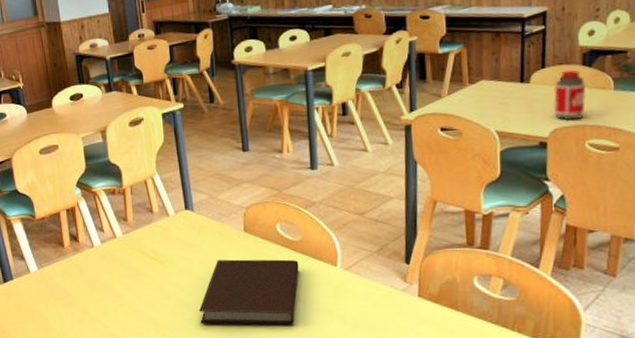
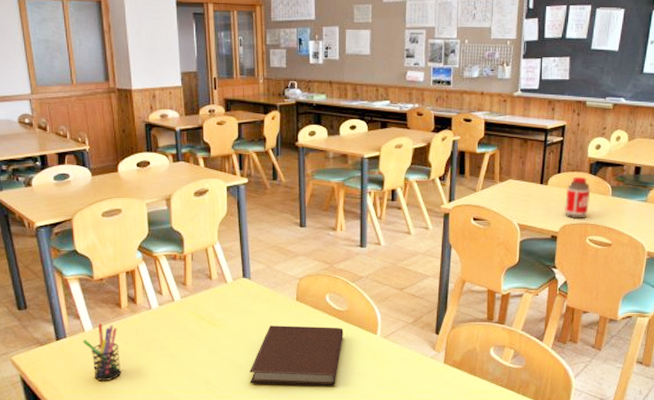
pen holder: none [28,263,69,323] -> present [82,323,122,381]

